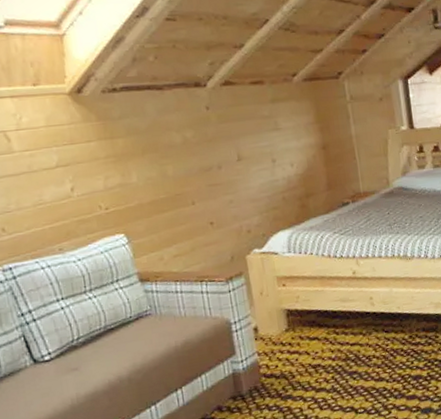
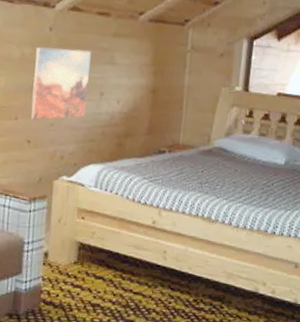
wall art: none [197,121,263,201] -> present [31,47,91,120]

